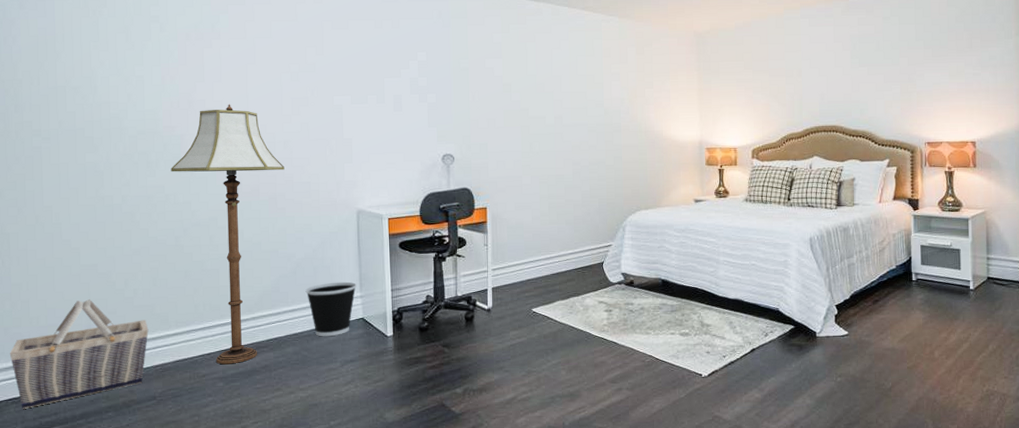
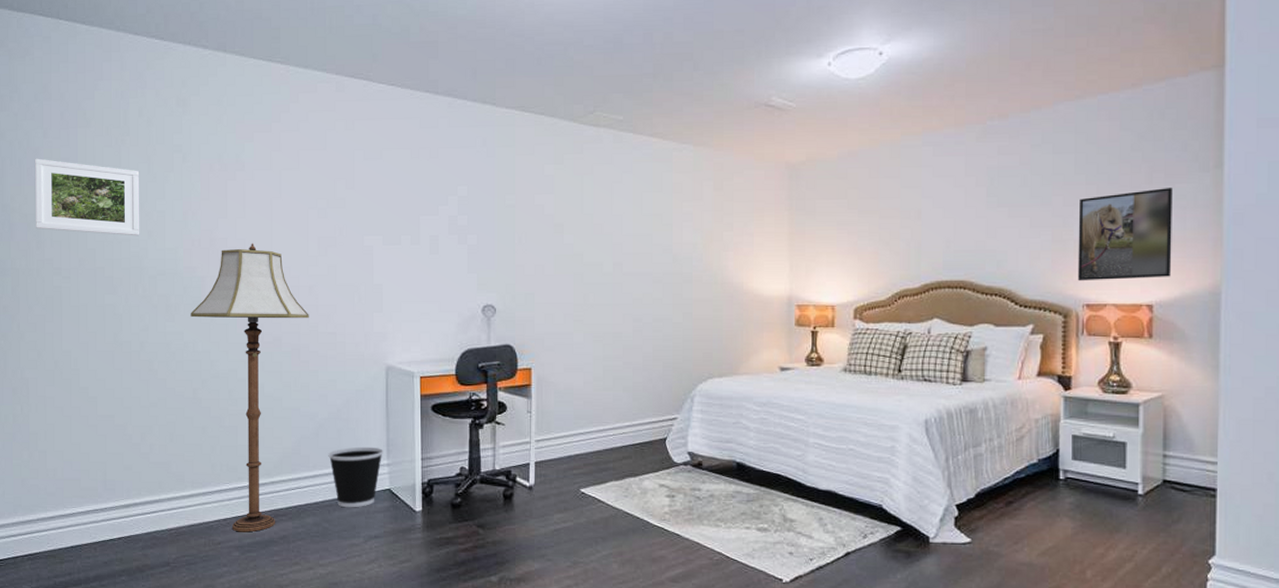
basket: present [9,299,149,409] -> none [26,453,164,566]
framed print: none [11,28,120,99] -> present [34,158,140,236]
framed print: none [919,51,988,124] -> present [1077,188,1173,281]

